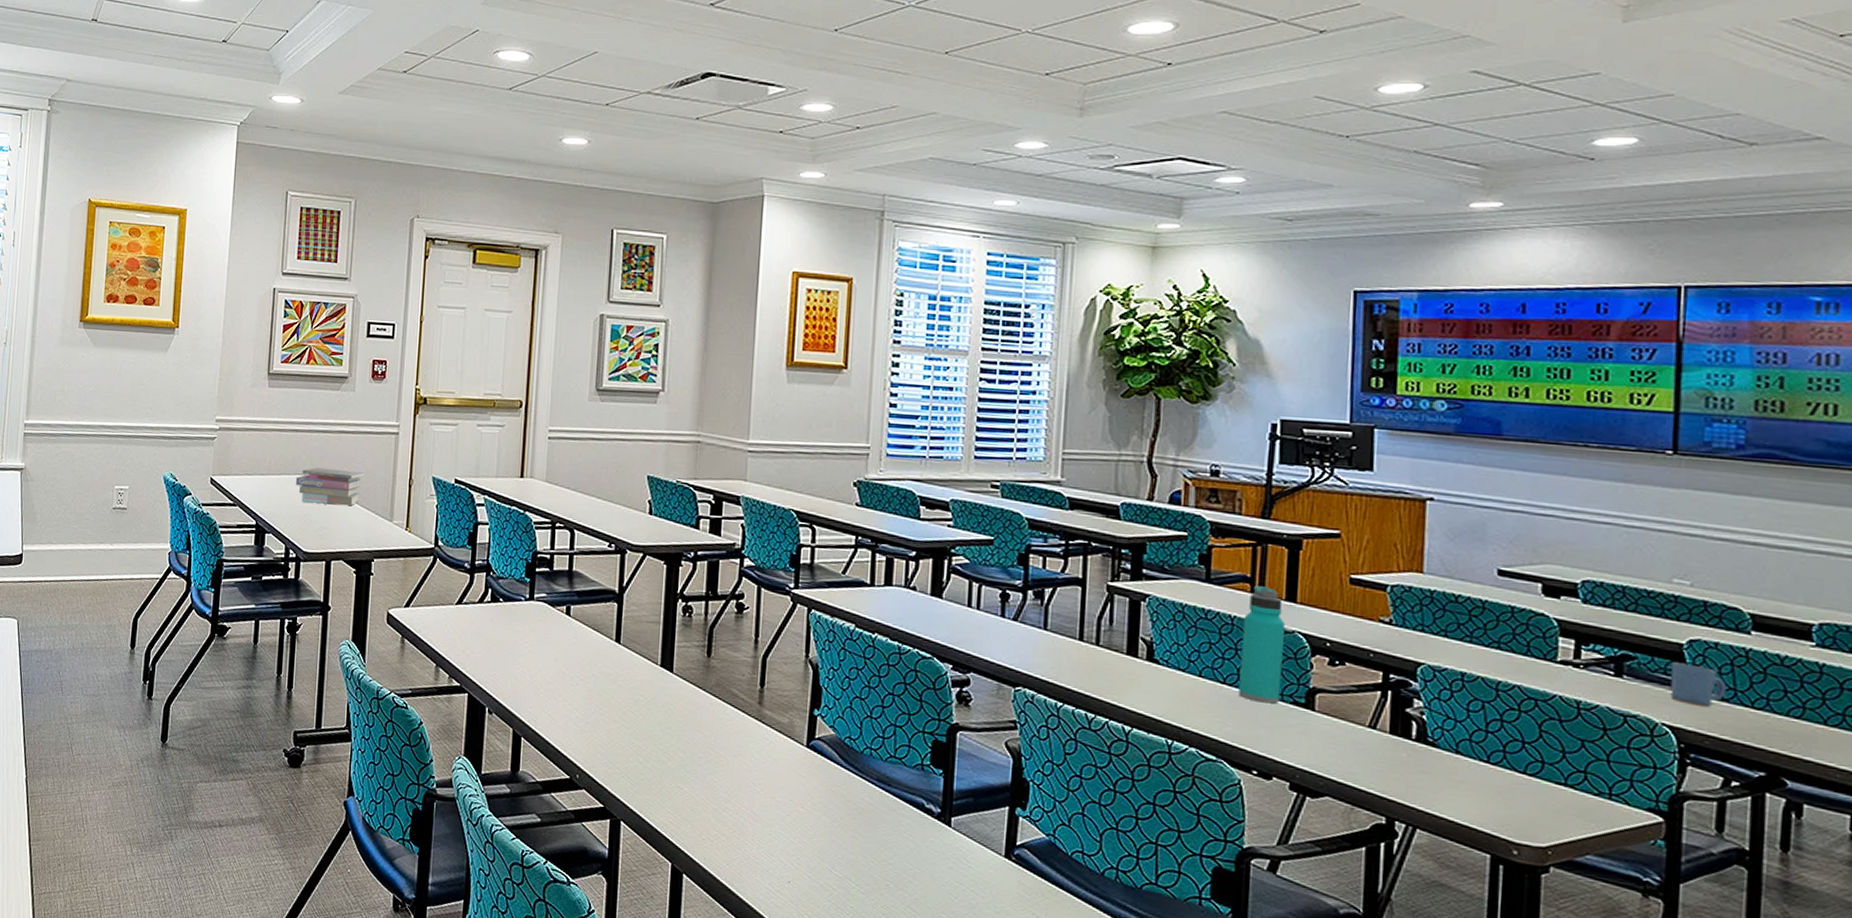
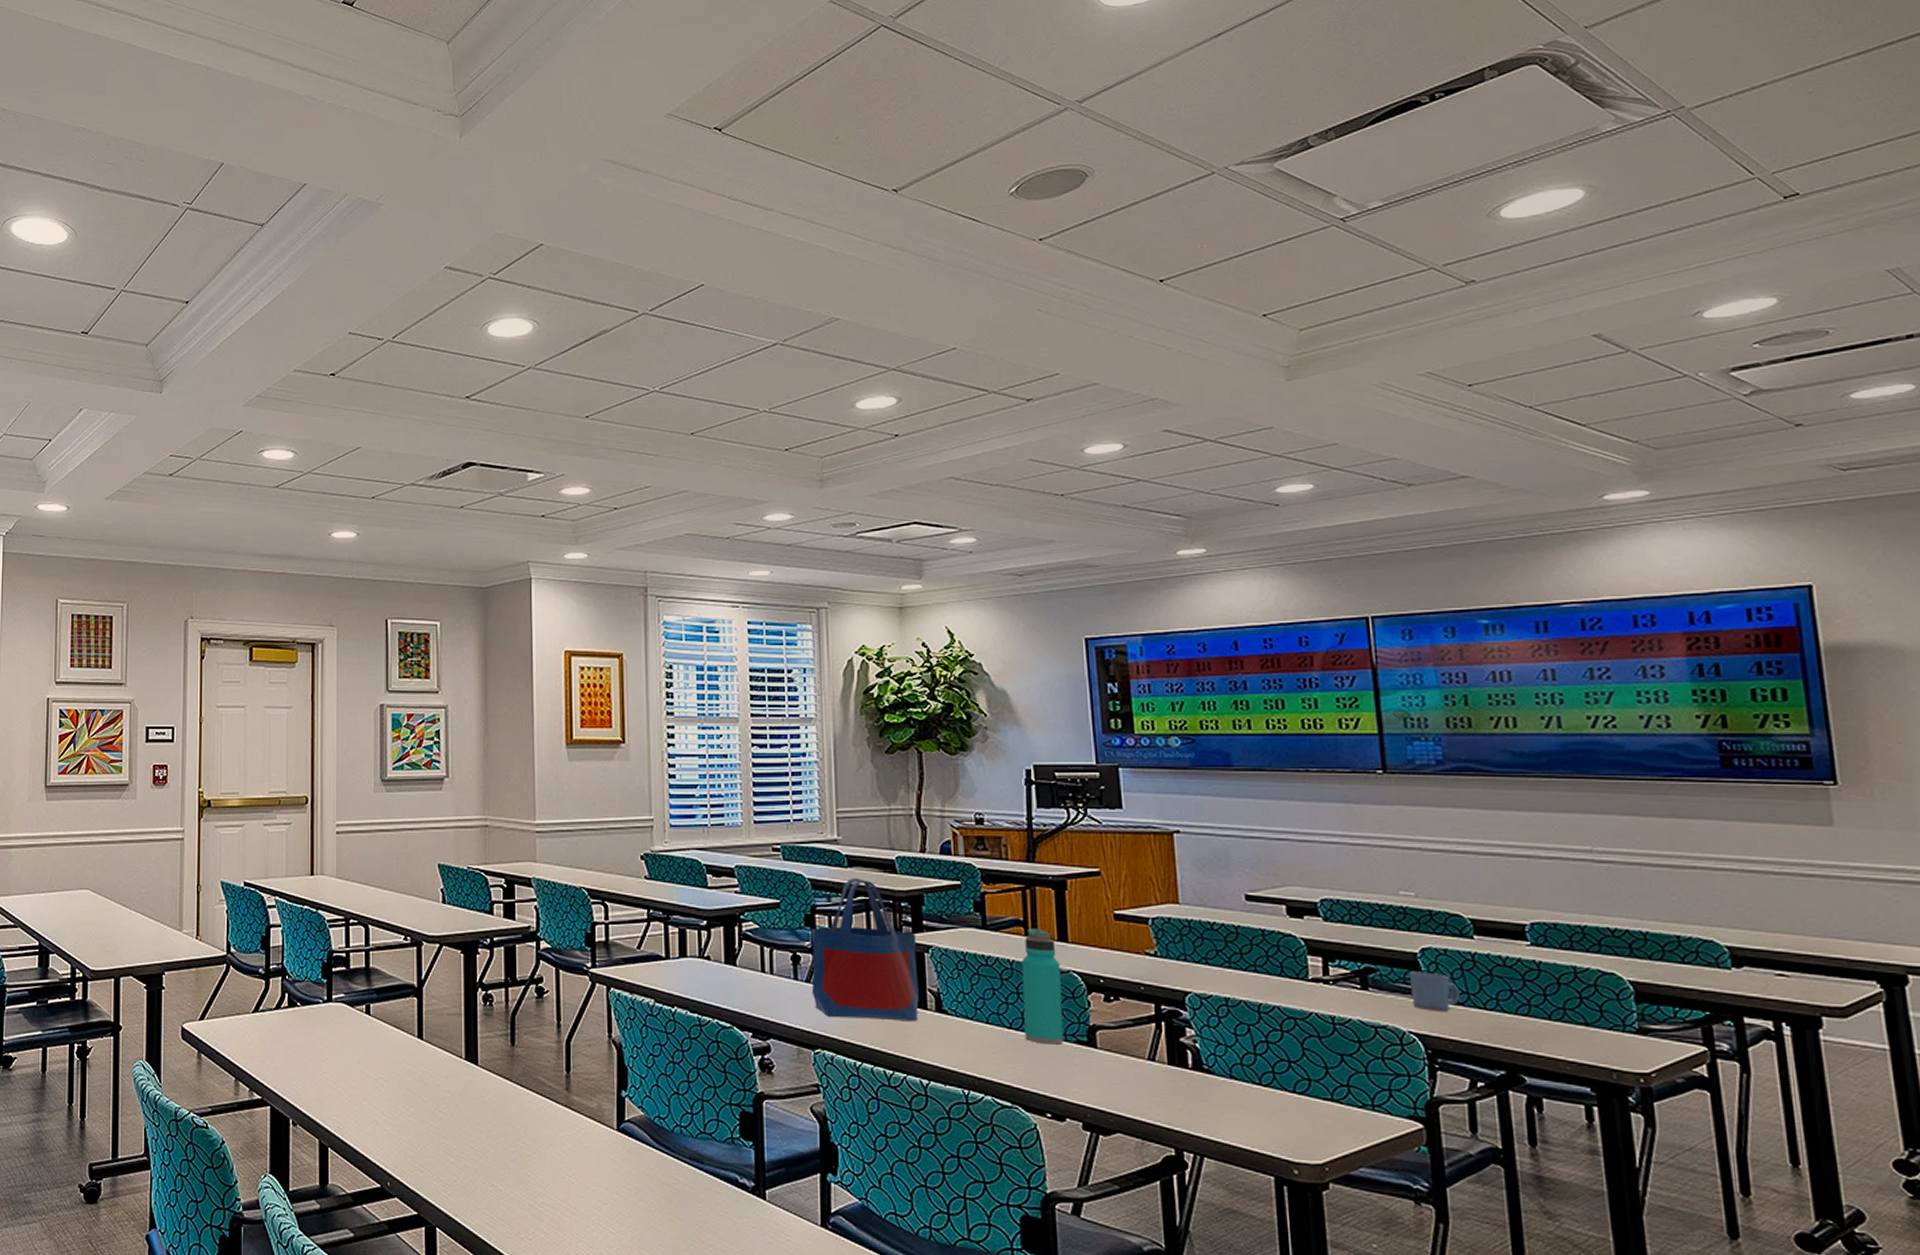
books: present [295,467,366,507] -> none [79,880,152,919]
tote bag: none [1018,521,1135,669] -> present [811,878,919,1022]

